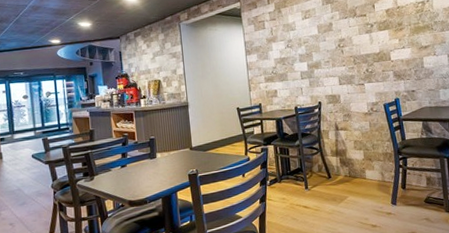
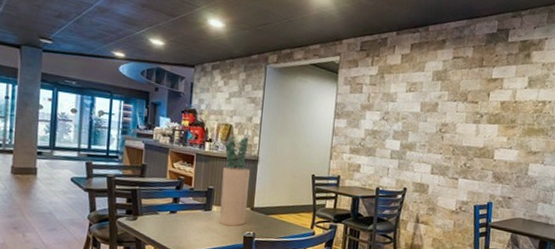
vase: none [159,80,188,169] -> present [219,129,250,227]

